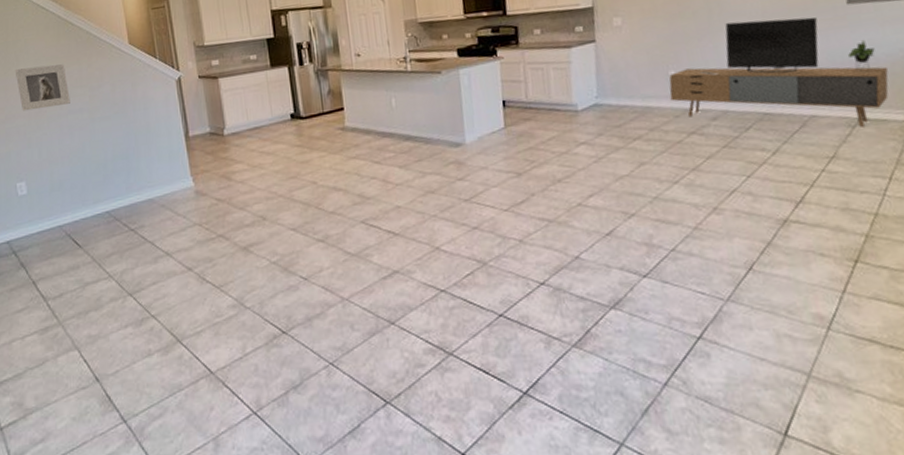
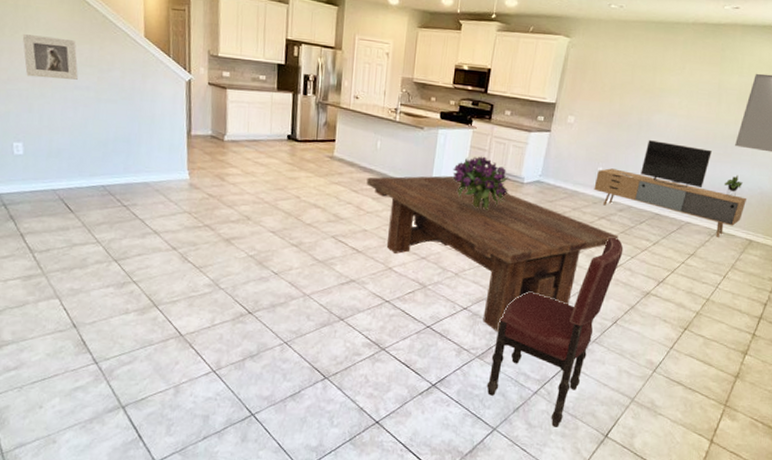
dining table: none [388,119,722,307] -> present [366,175,618,331]
bouquet: none [486,89,564,154] -> present [453,156,510,210]
dining chair: none [591,154,734,431] -> present [486,236,624,427]

